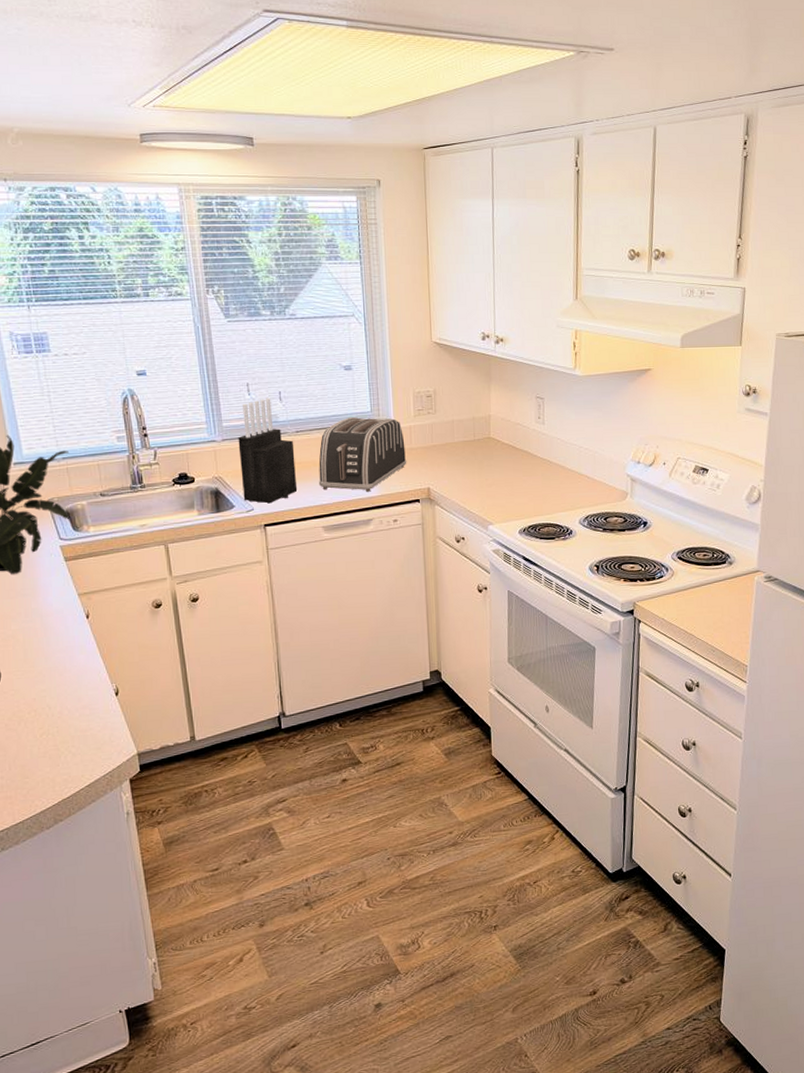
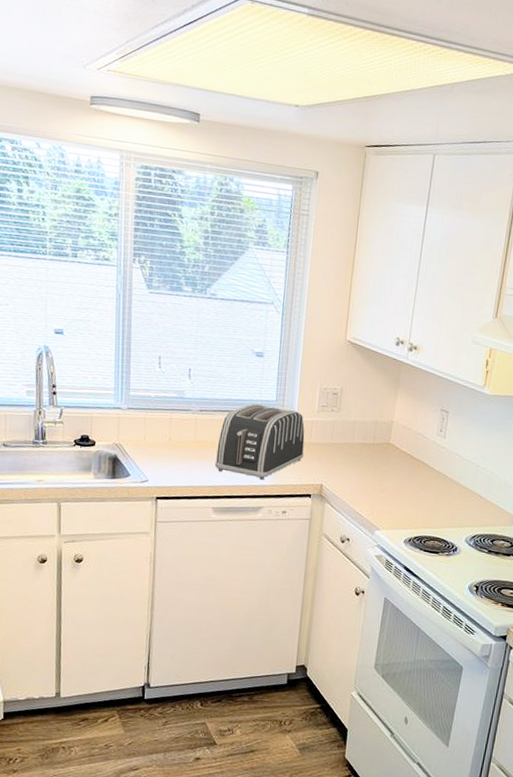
knife block: present [238,398,298,504] -> none [139,373,196,477]

